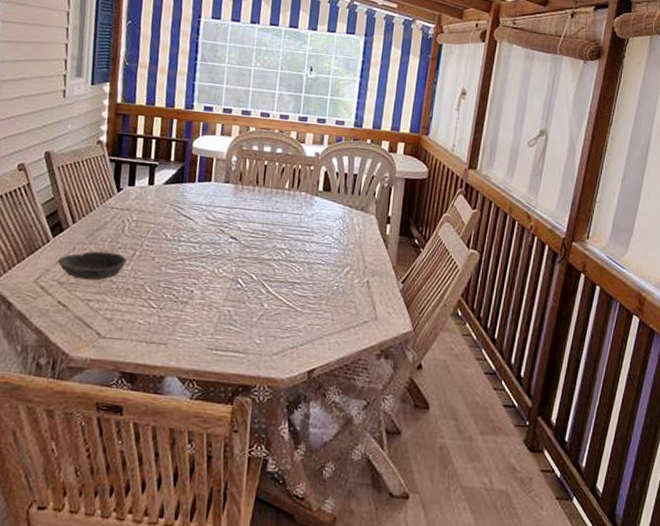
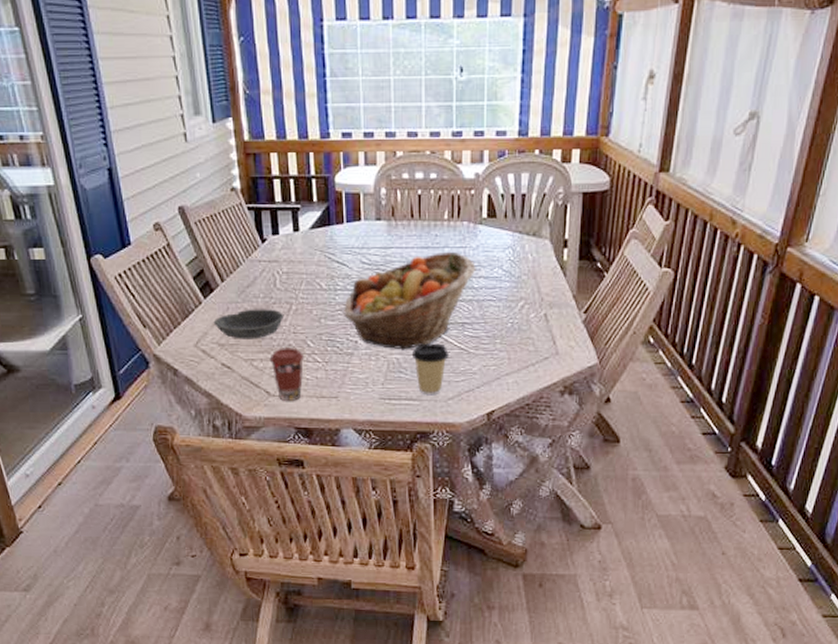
coffee cup: none [105,290,141,345] -> present [269,346,305,401]
fruit basket: none [184,216,310,303] -> present [344,251,476,350]
coffee cup: none [242,298,278,350] -> present [411,343,449,396]

